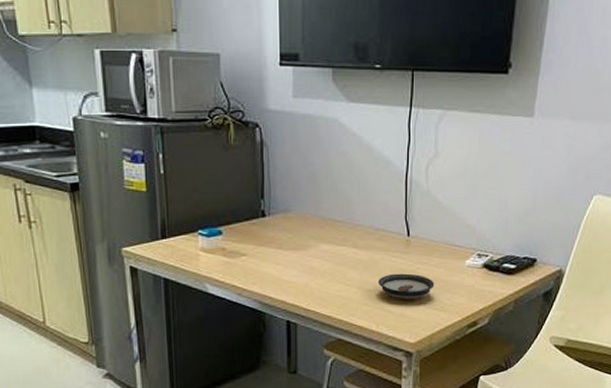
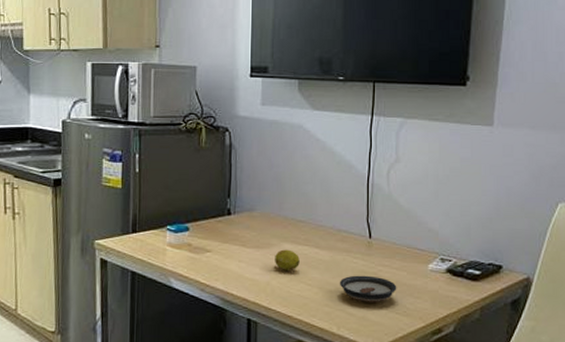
fruit: none [312,250,338,272] -> present [275,249,300,271]

